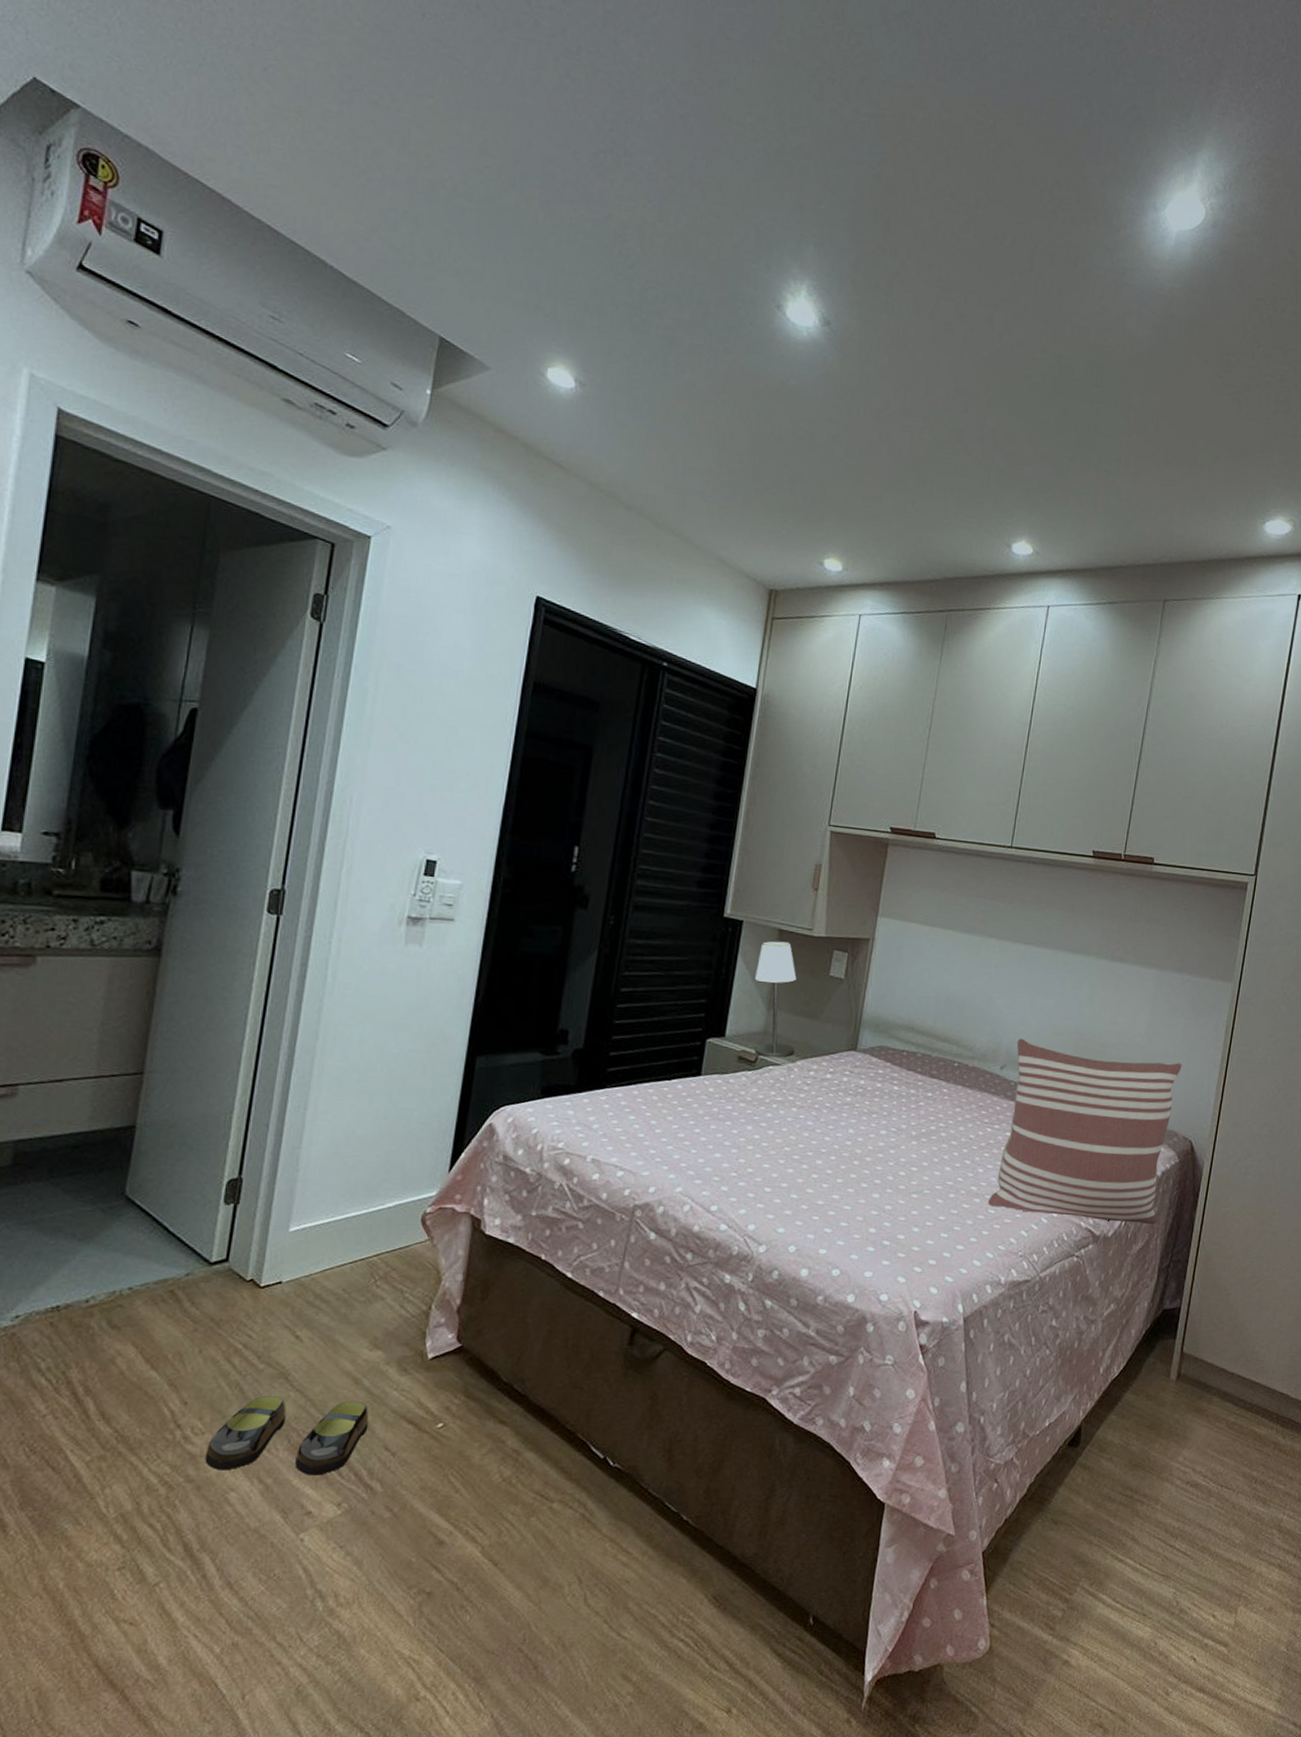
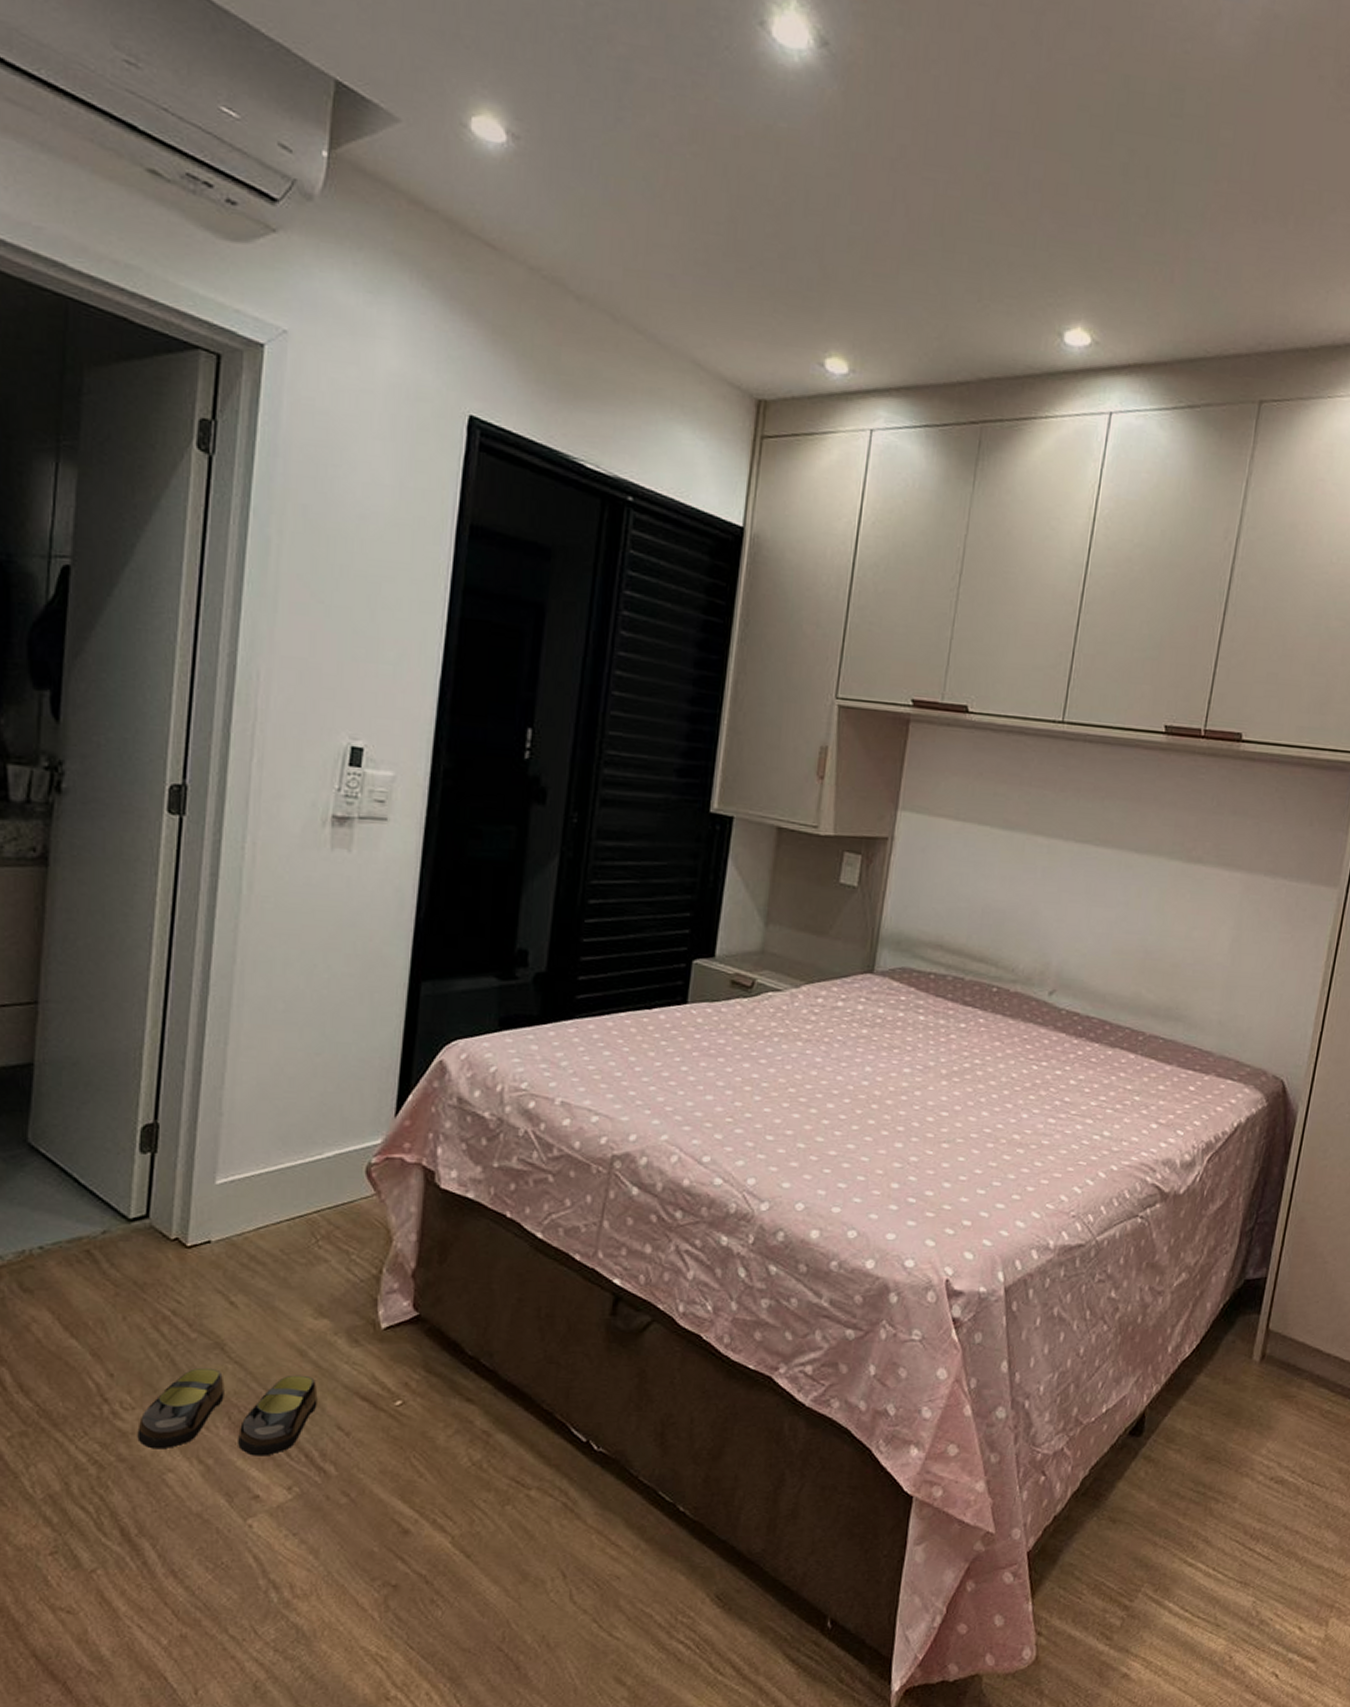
table lamp: present [754,940,797,1058] -> none [748,841,800,983]
pillow: present [988,1038,1182,1225] -> none [1034,957,1274,1181]

